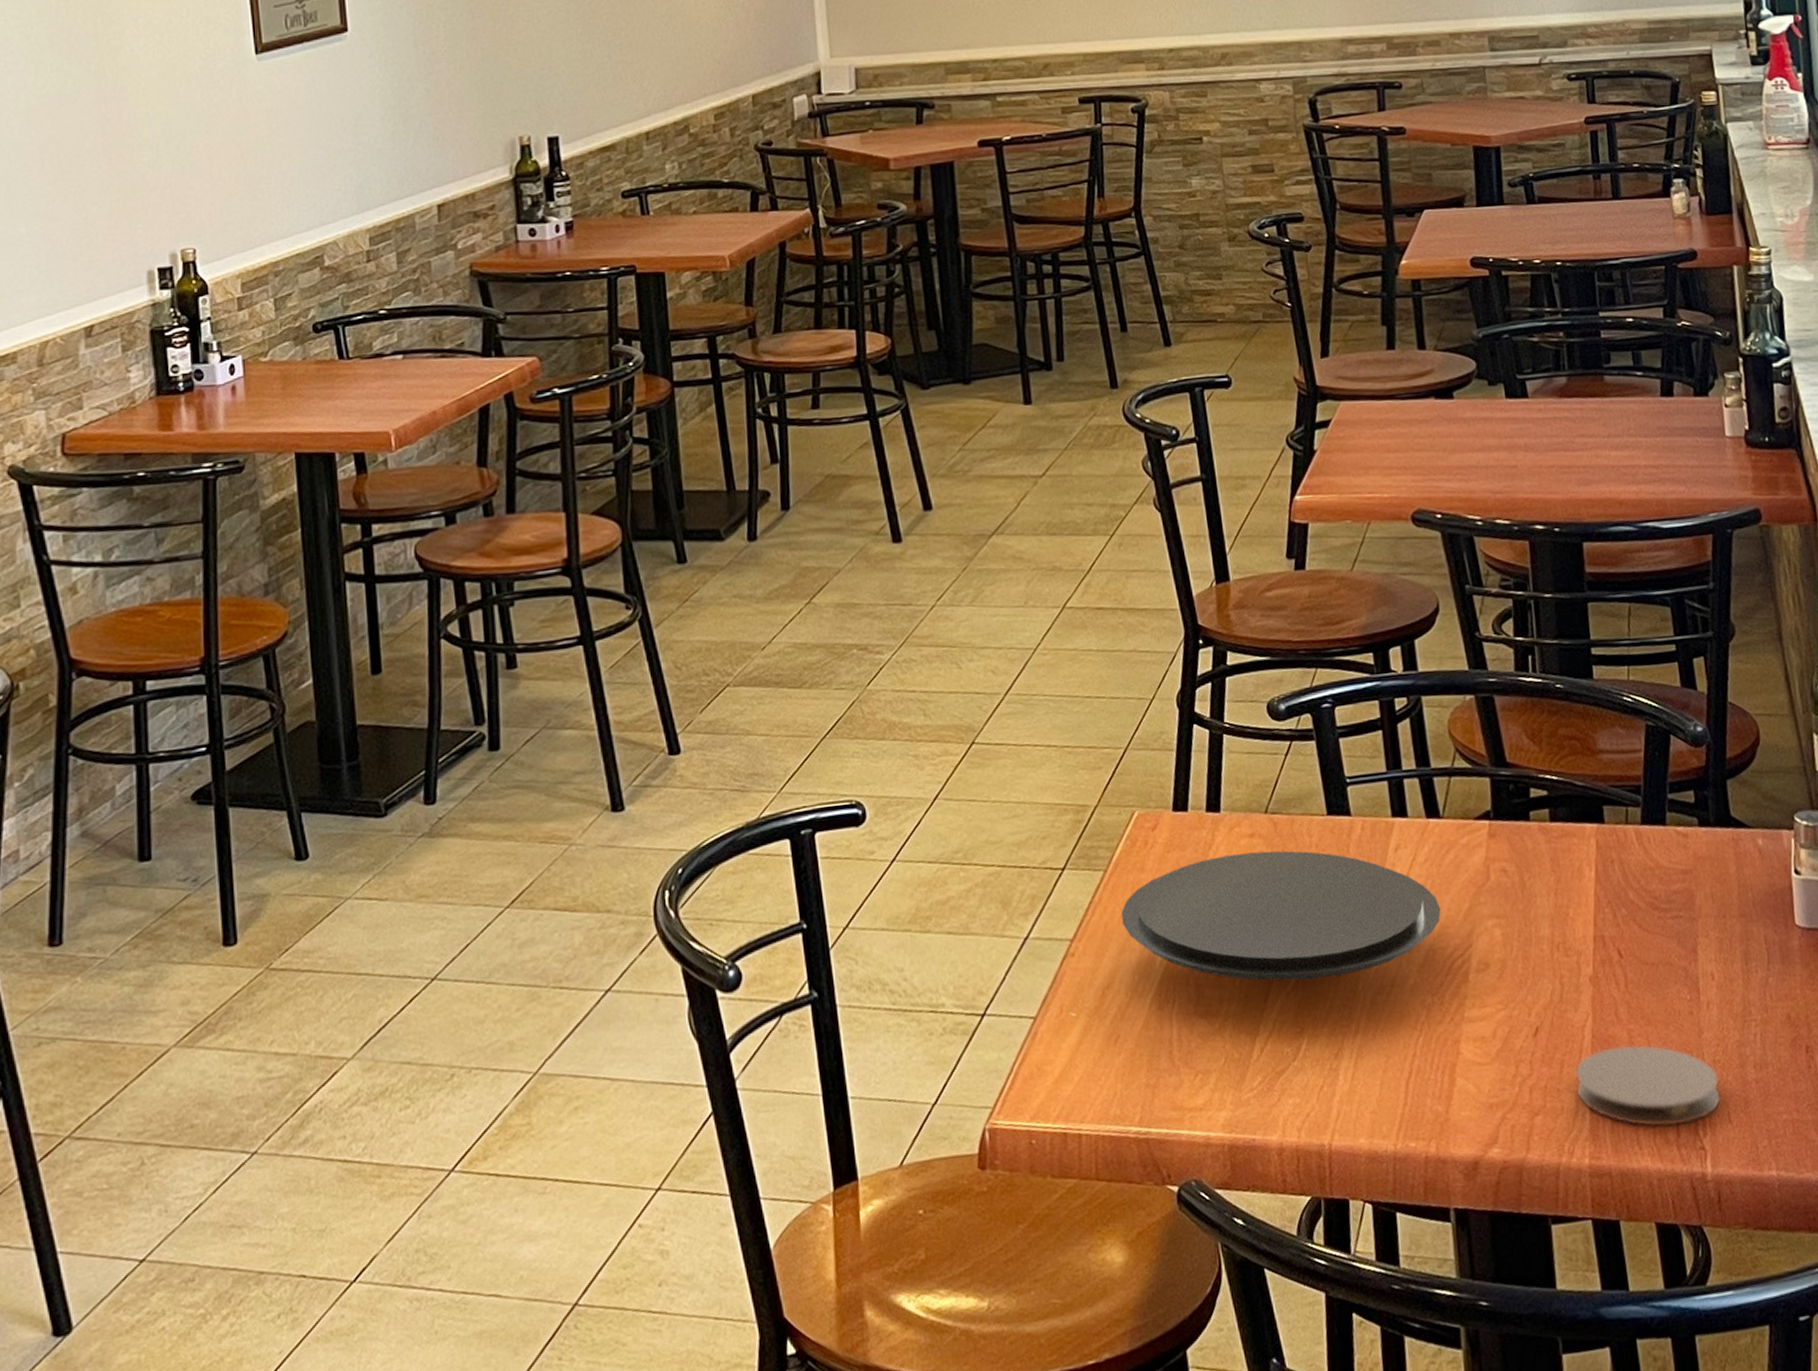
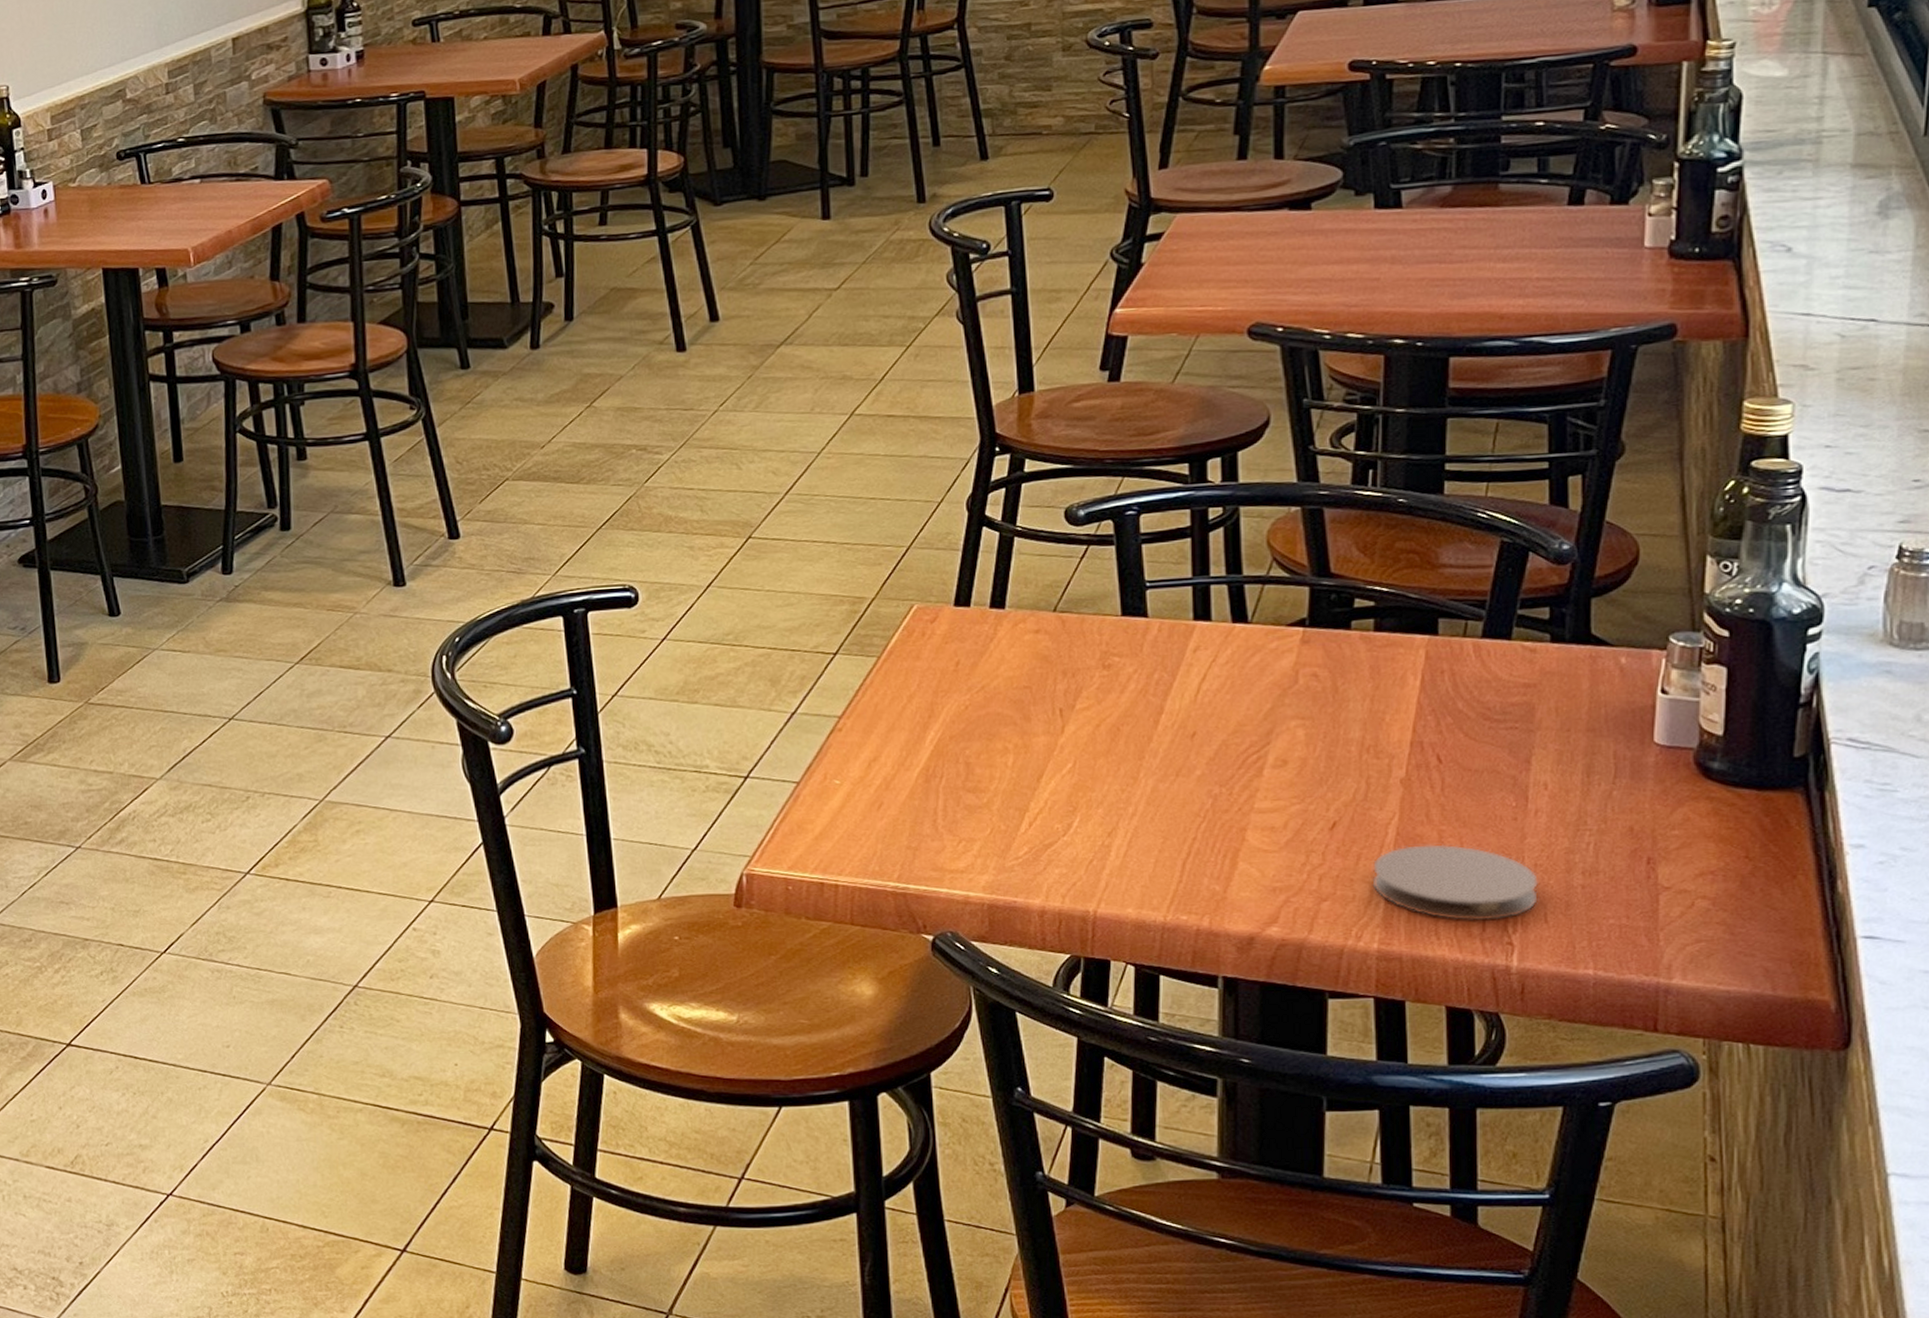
plate: present [1120,850,1441,981] -> none [892,646,1239,765]

